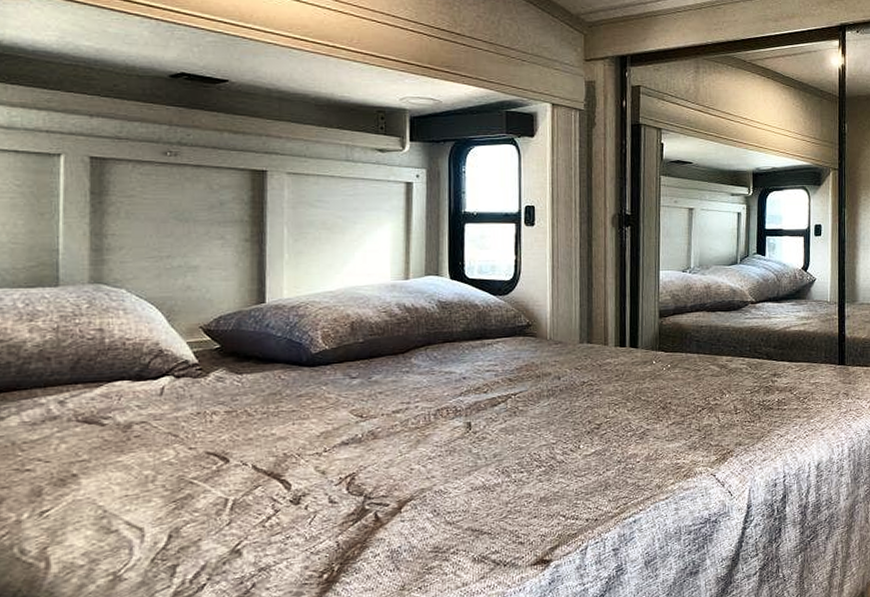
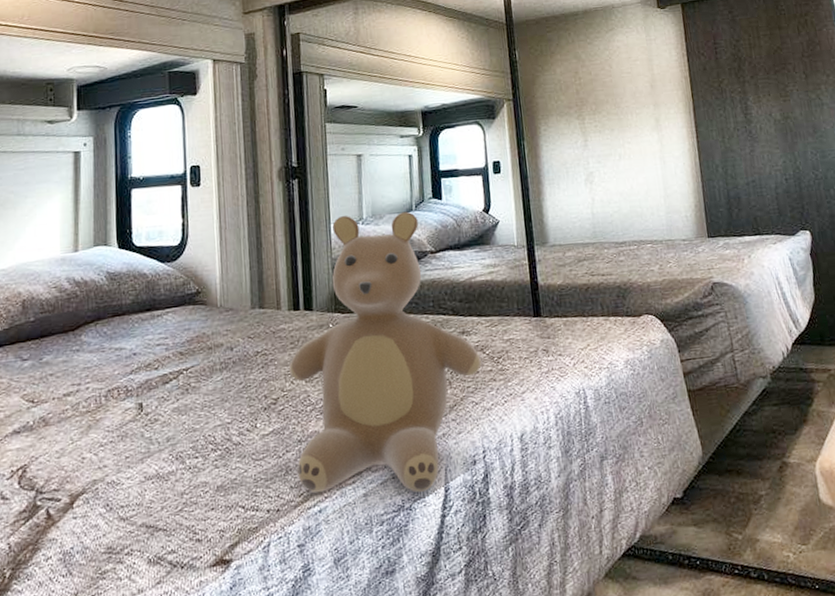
teddy bear: none [612,263,789,509] -> present [288,211,482,494]

